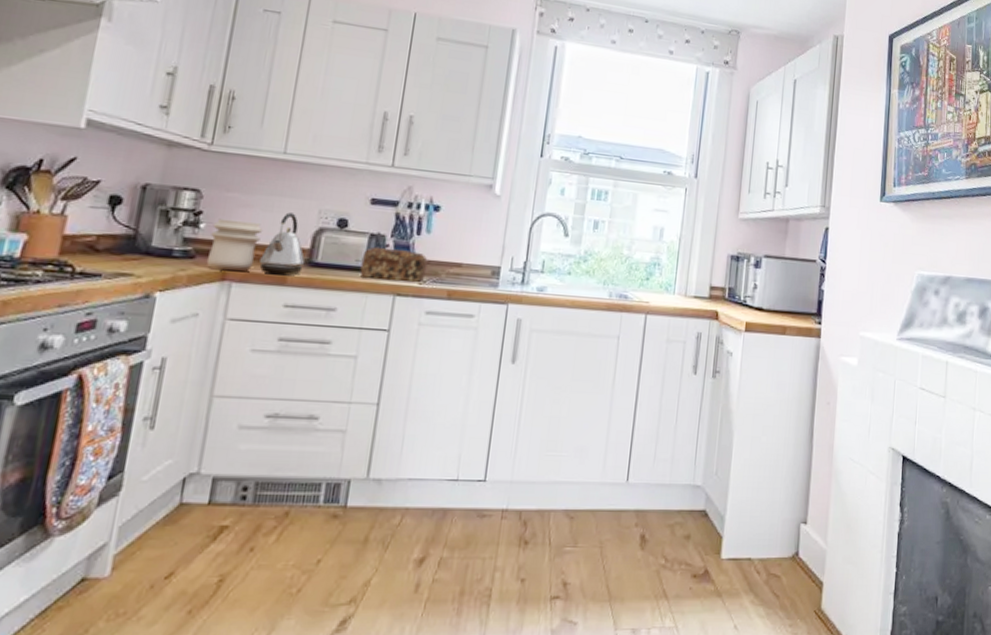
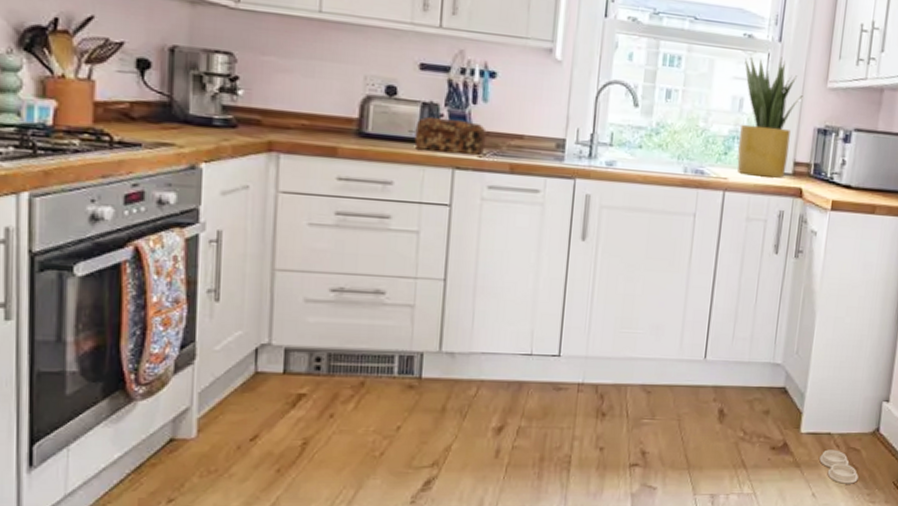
jar: present [206,218,263,272] -> none [249,84,307,143]
kettle: present [259,212,305,276] -> none [306,78,355,147]
planter: none [657,191,717,302] -> present [736,56,803,178]
pet bowl: none [740,576,780,614] -> present [819,449,859,484]

